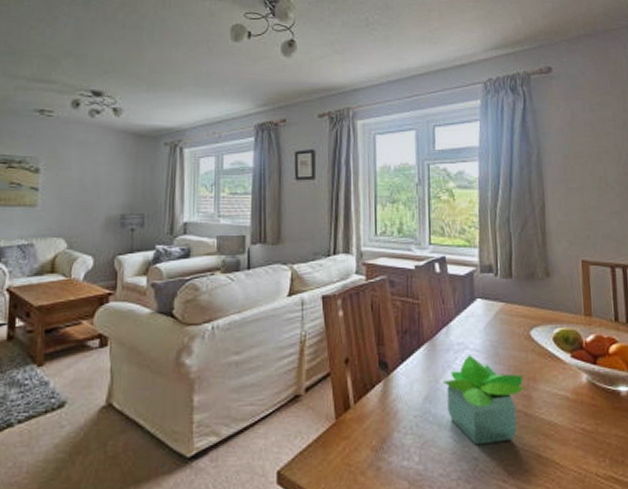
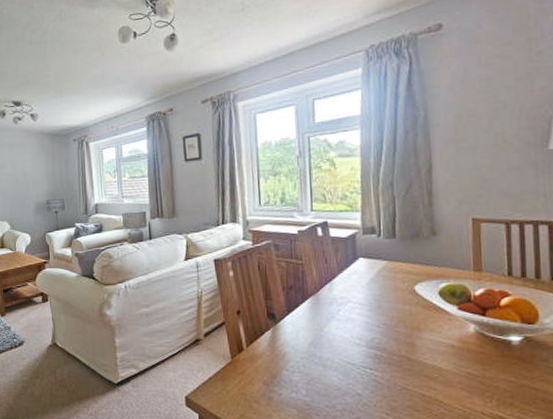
potted plant: present [444,355,525,445] -> none [328,307,408,384]

